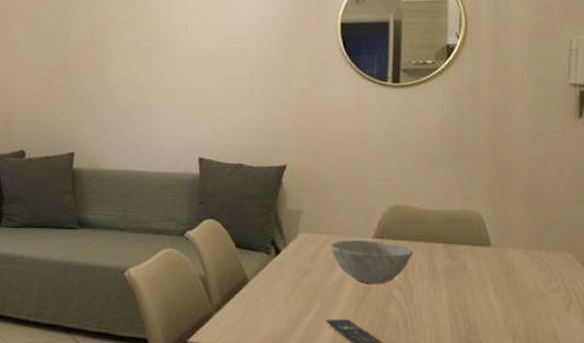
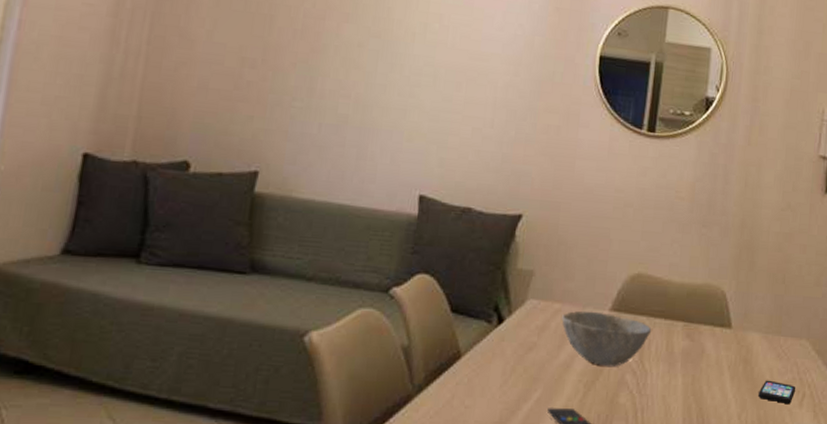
smartphone: none [523,289,562,309] -> present [758,380,796,404]

